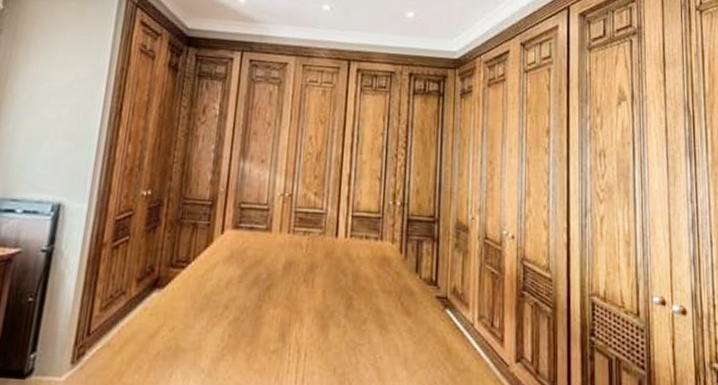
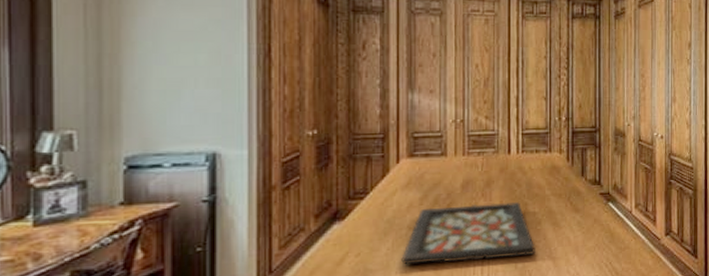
decorative tray: none [213,287,359,360] -> present [401,201,537,265]

